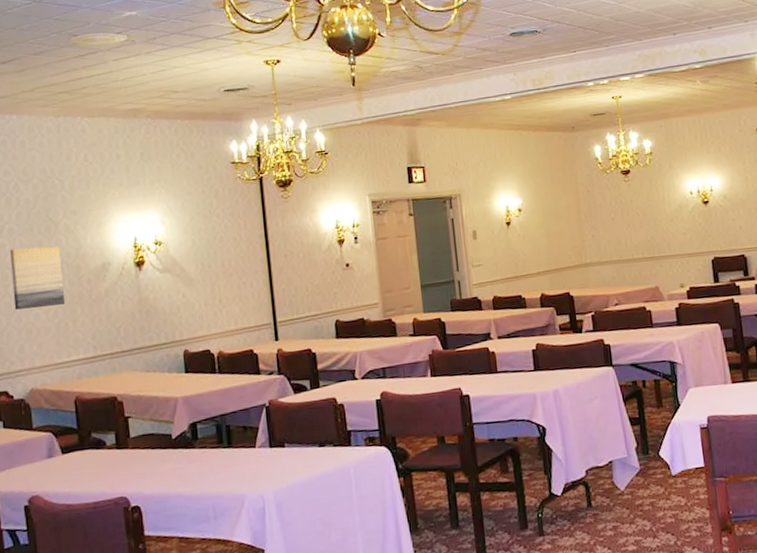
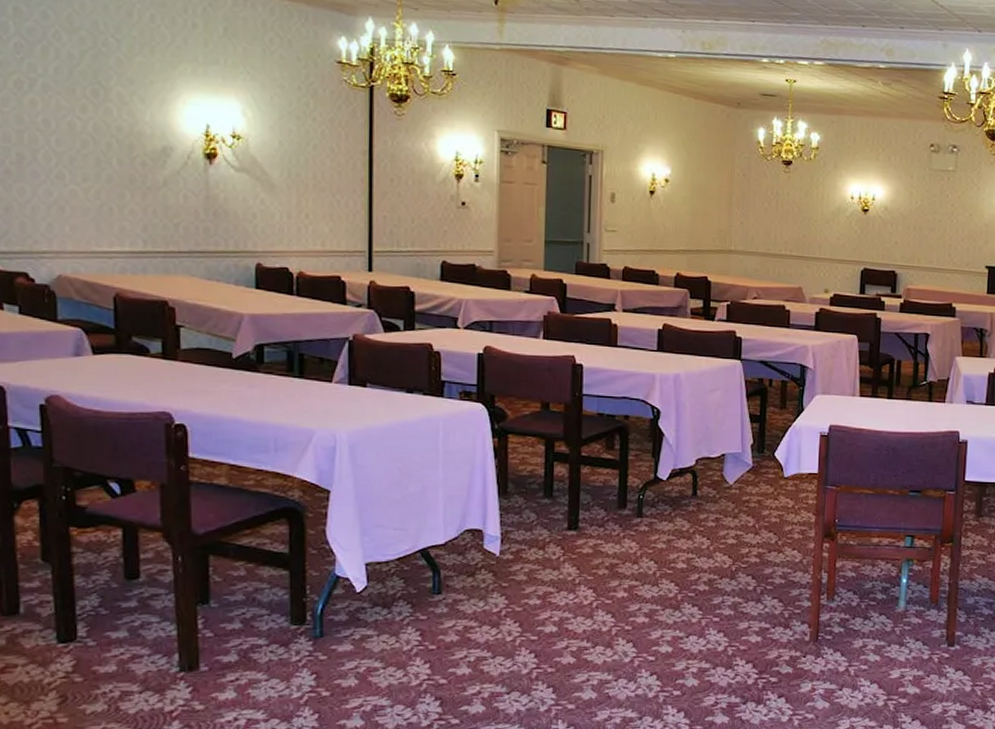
wall art: present [10,246,66,310] -> none [43,108,111,186]

